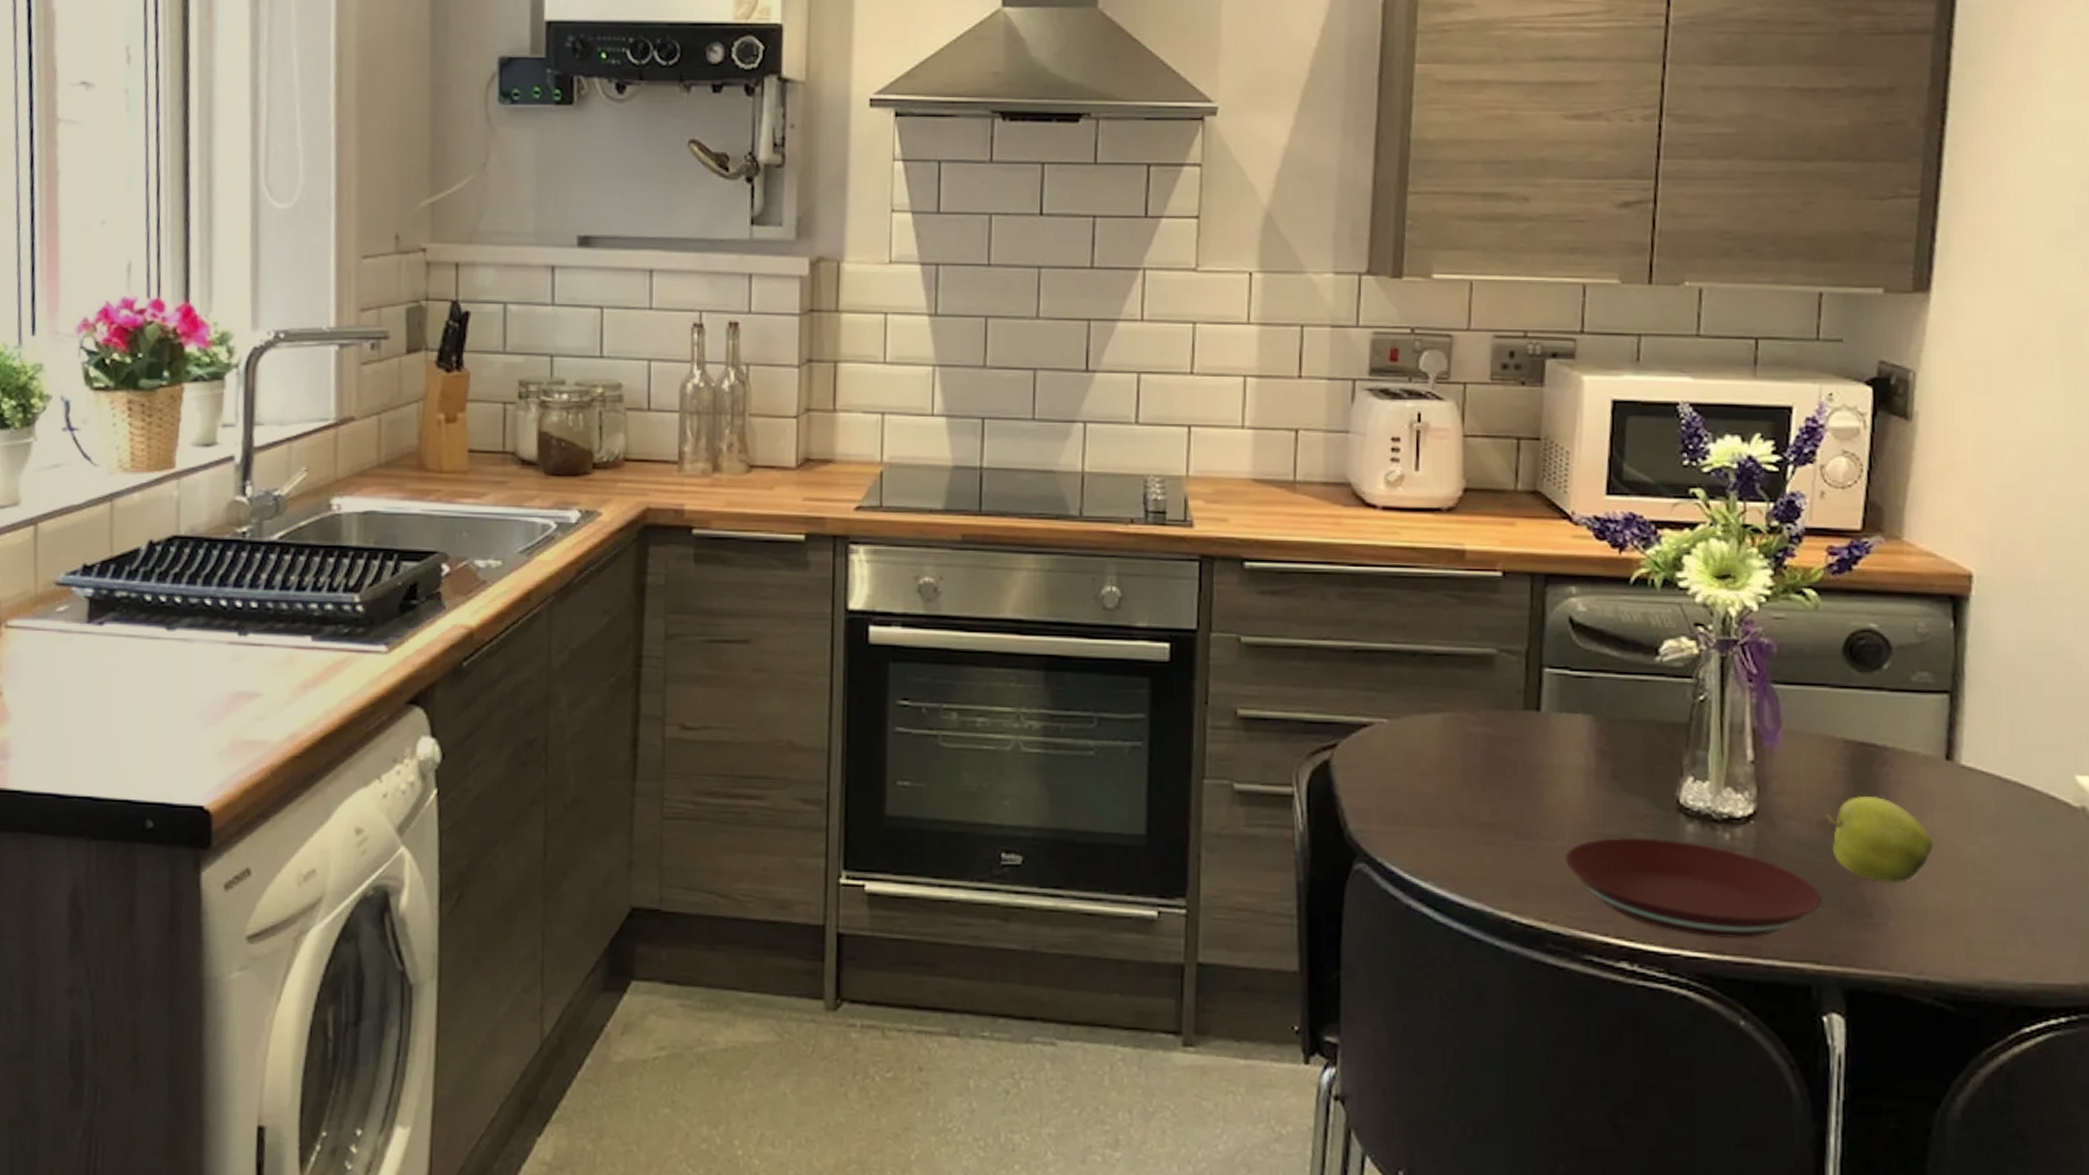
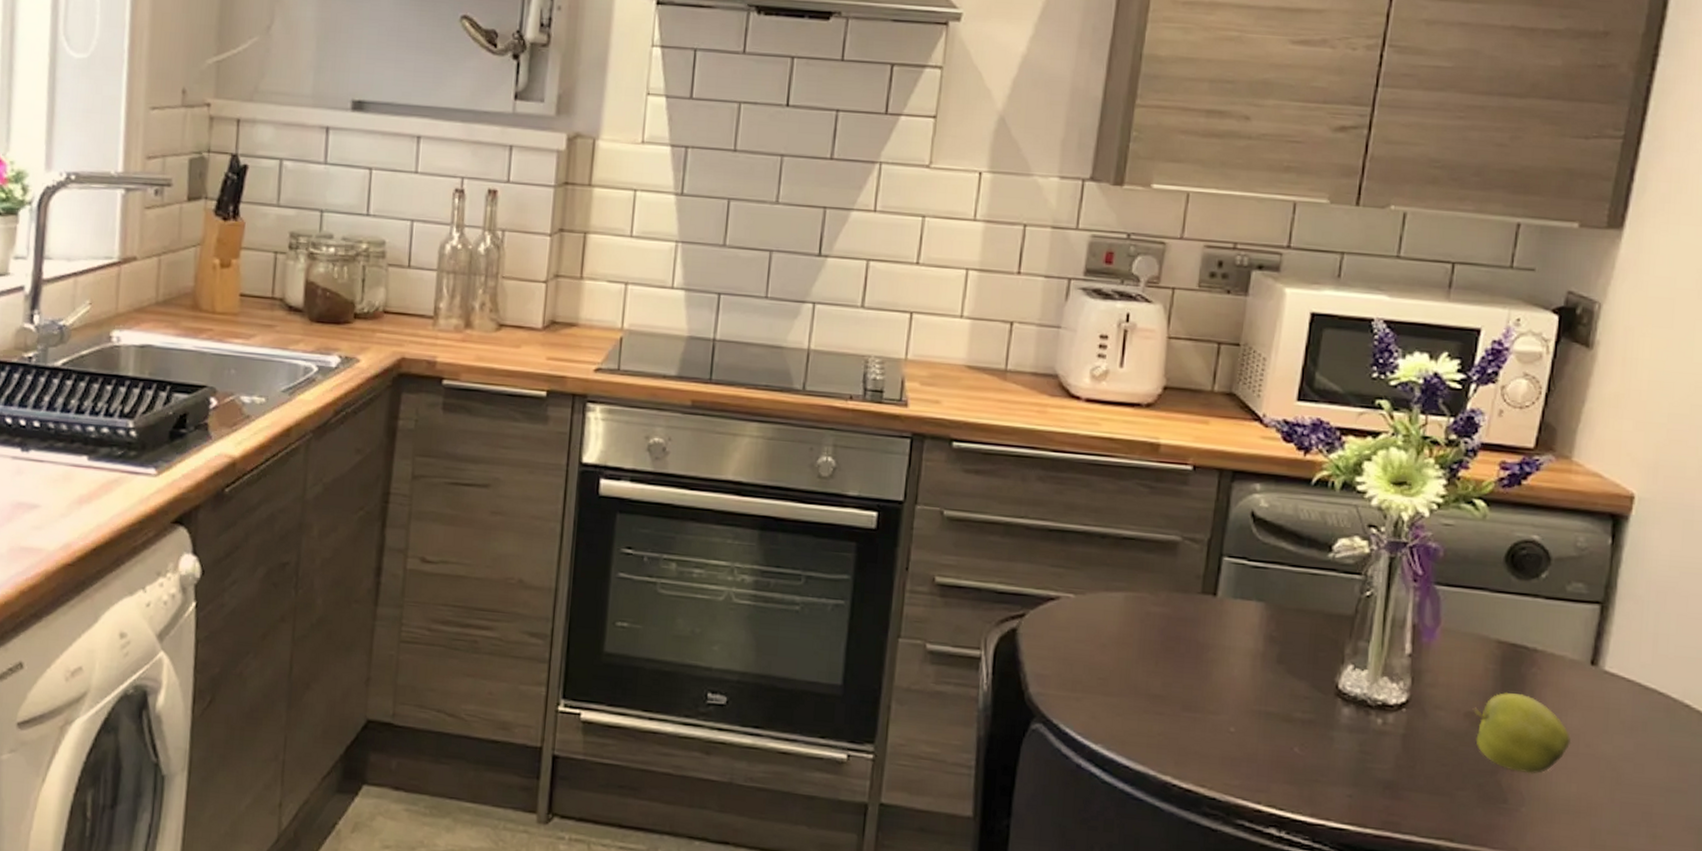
plate: present [1564,837,1822,938] -> none [1226,715,1462,814]

